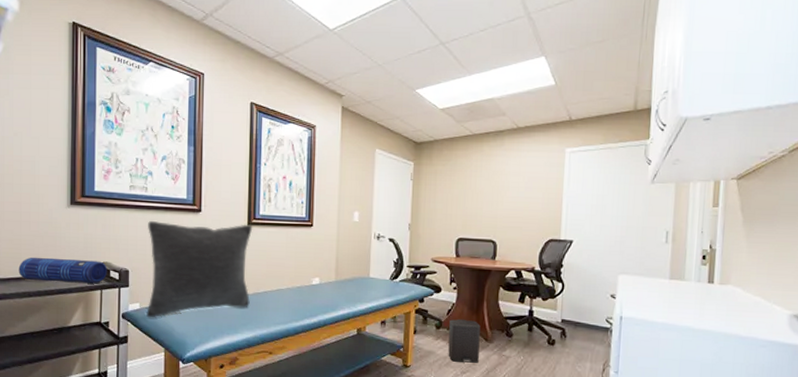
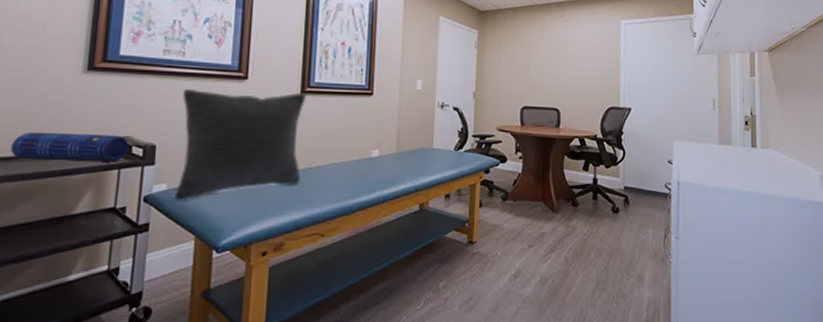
pedal bin: present [448,318,481,363] -> none [515,189,547,235]

